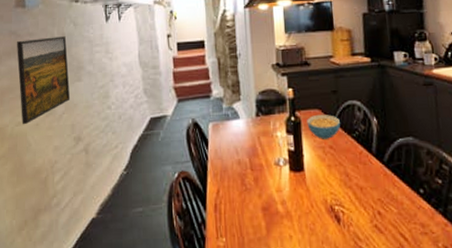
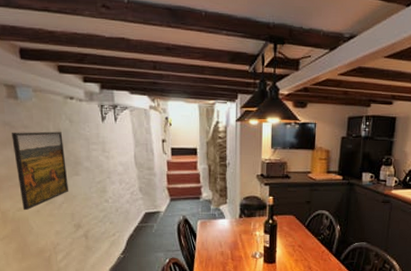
cereal bowl: present [307,115,341,139] -> none [282,220,311,240]

